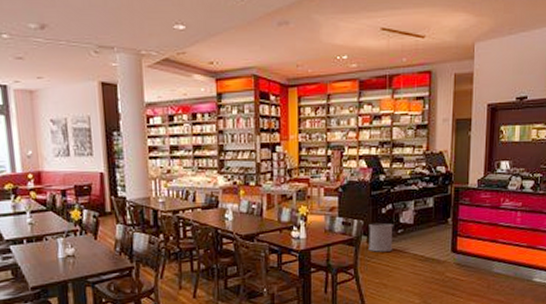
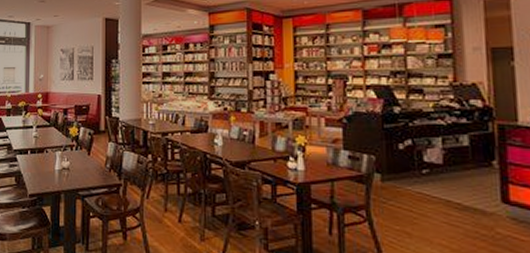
waste bin: present [367,222,393,252] -> none [382,159,417,194]

